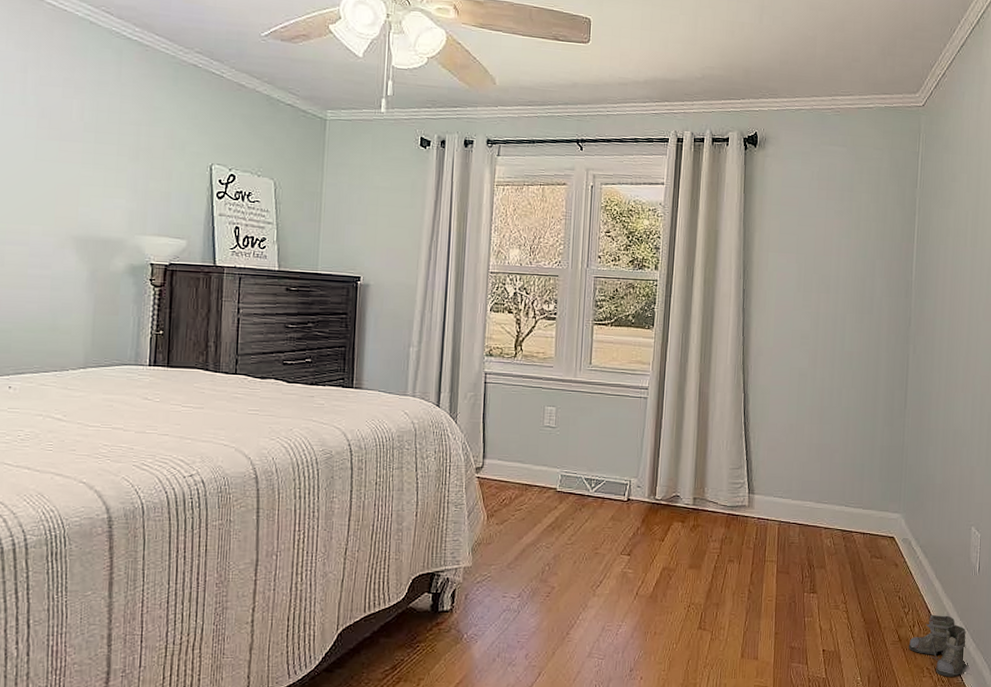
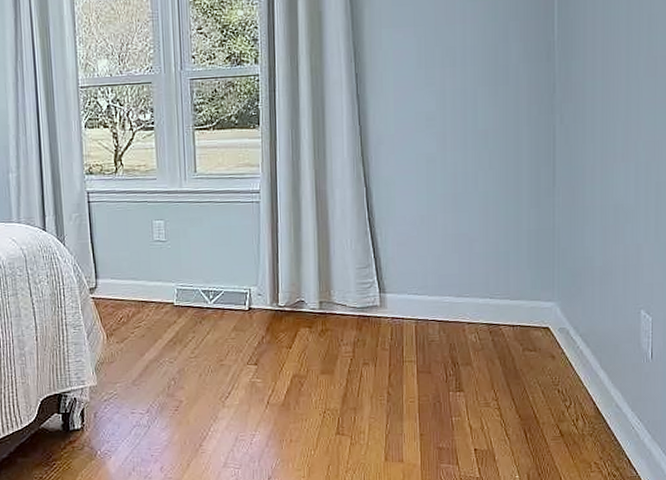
boots: present [908,614,972,677] -> none [572,406,648,471]

